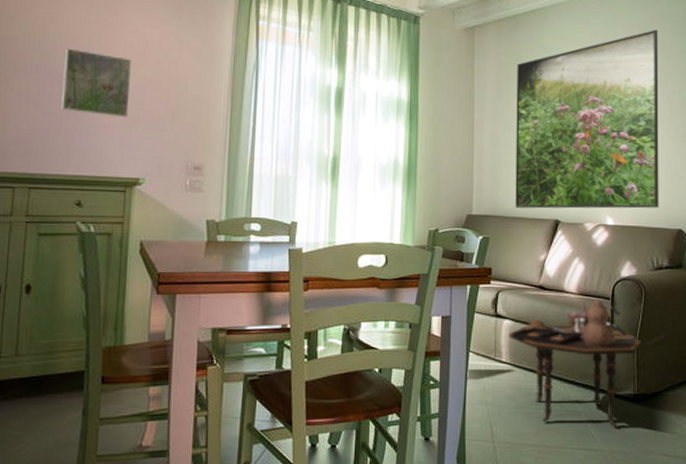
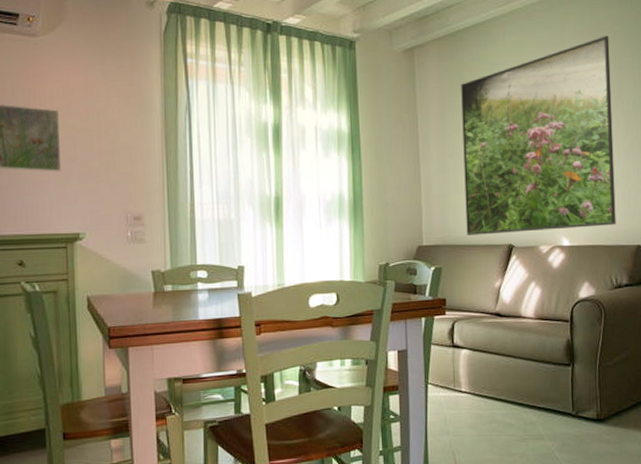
side table: present [508,299,641,428] -> none [467,322,603,449]

